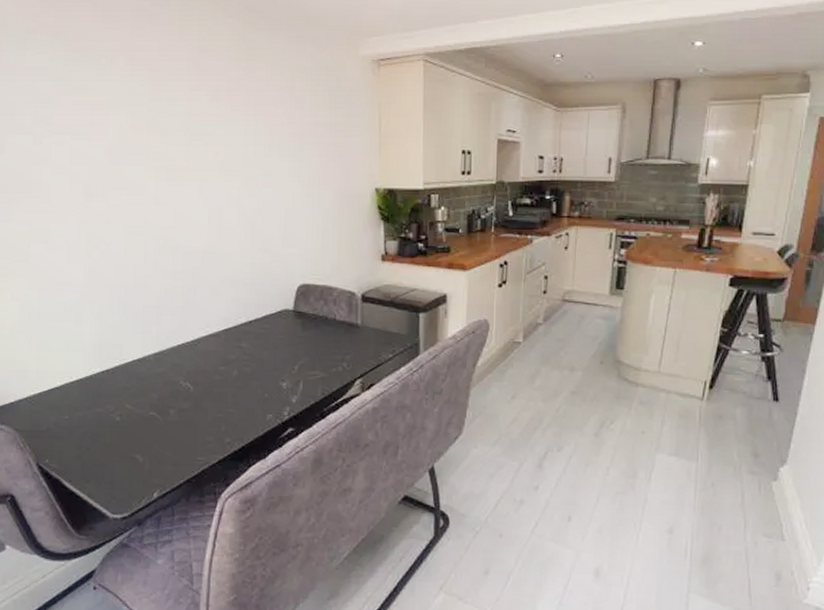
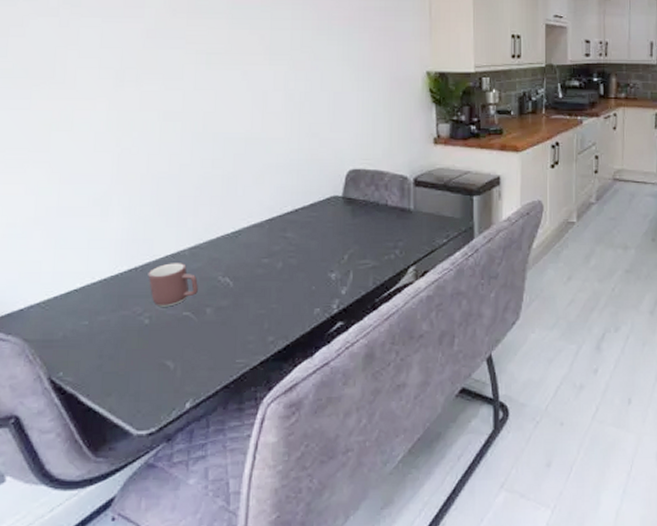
mug: none [118,367,162,407] -> present [148,263,198,307]

